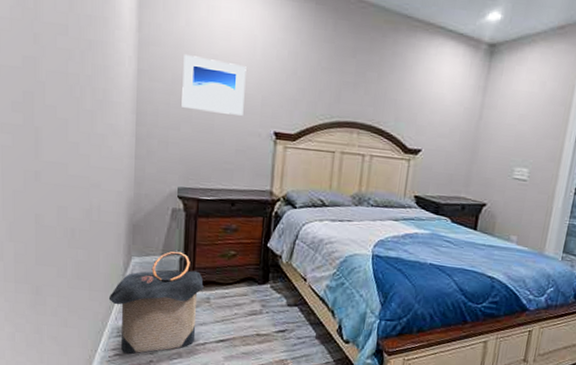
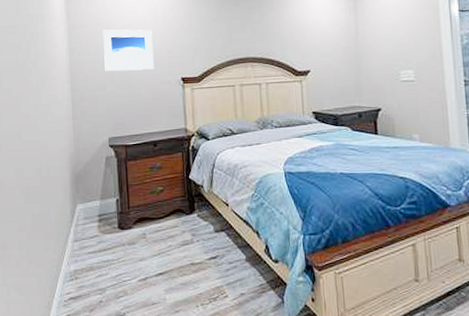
laundry hamper: present [108,251,204,354] -> none [60,194,139,296]

